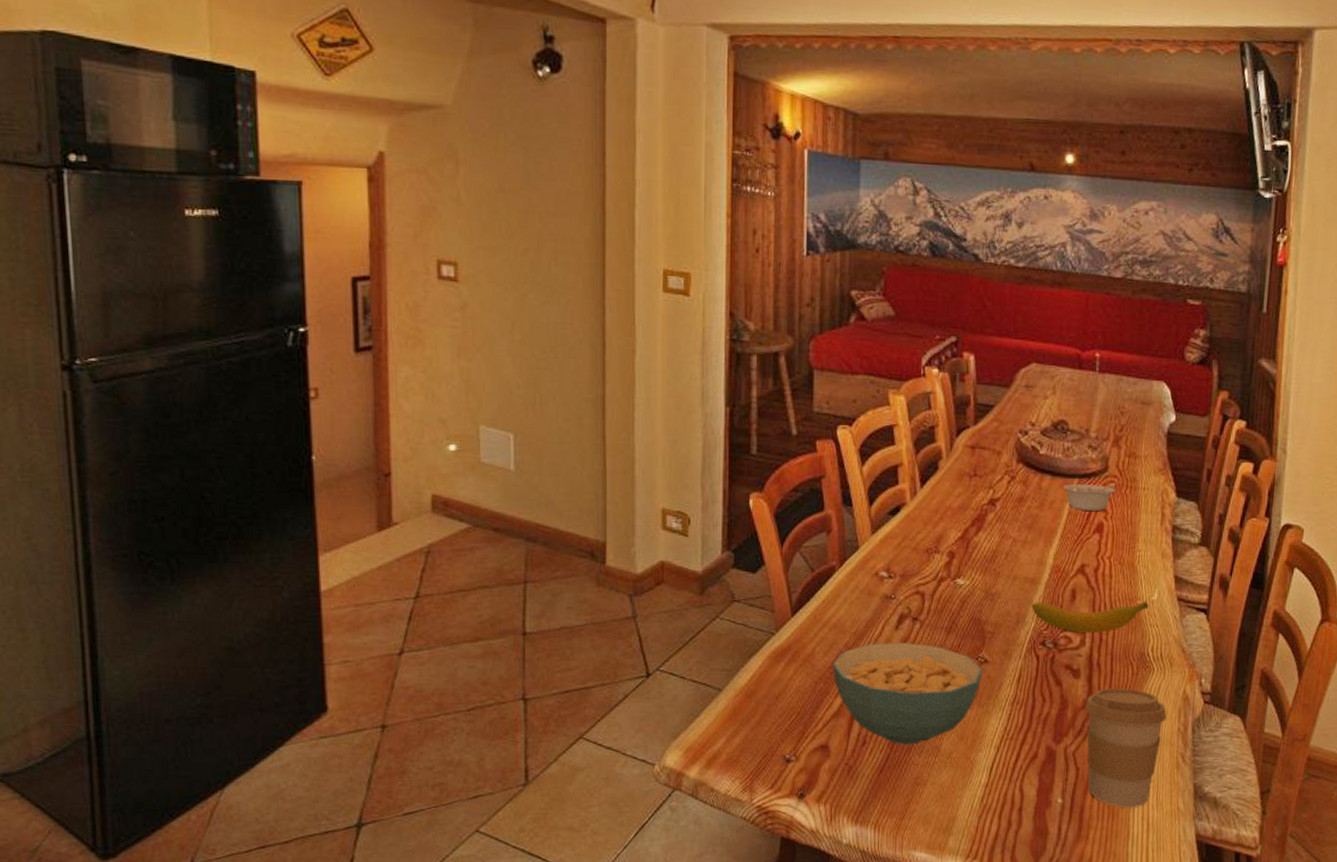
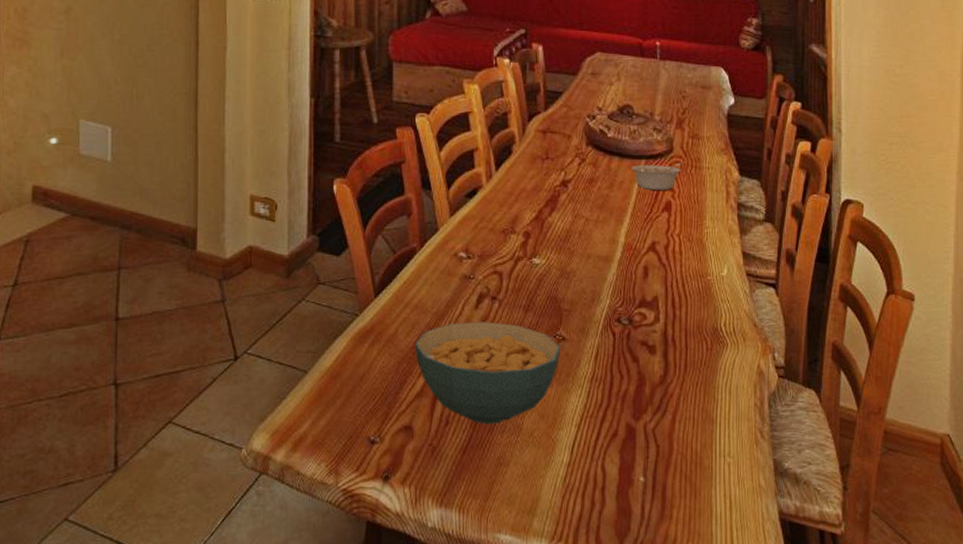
banana: present [1032,601,1149,633] -> none [606,277,720,309]
coffee cup: present [1085,688,1167,808] -> none [662,363,743,486]

